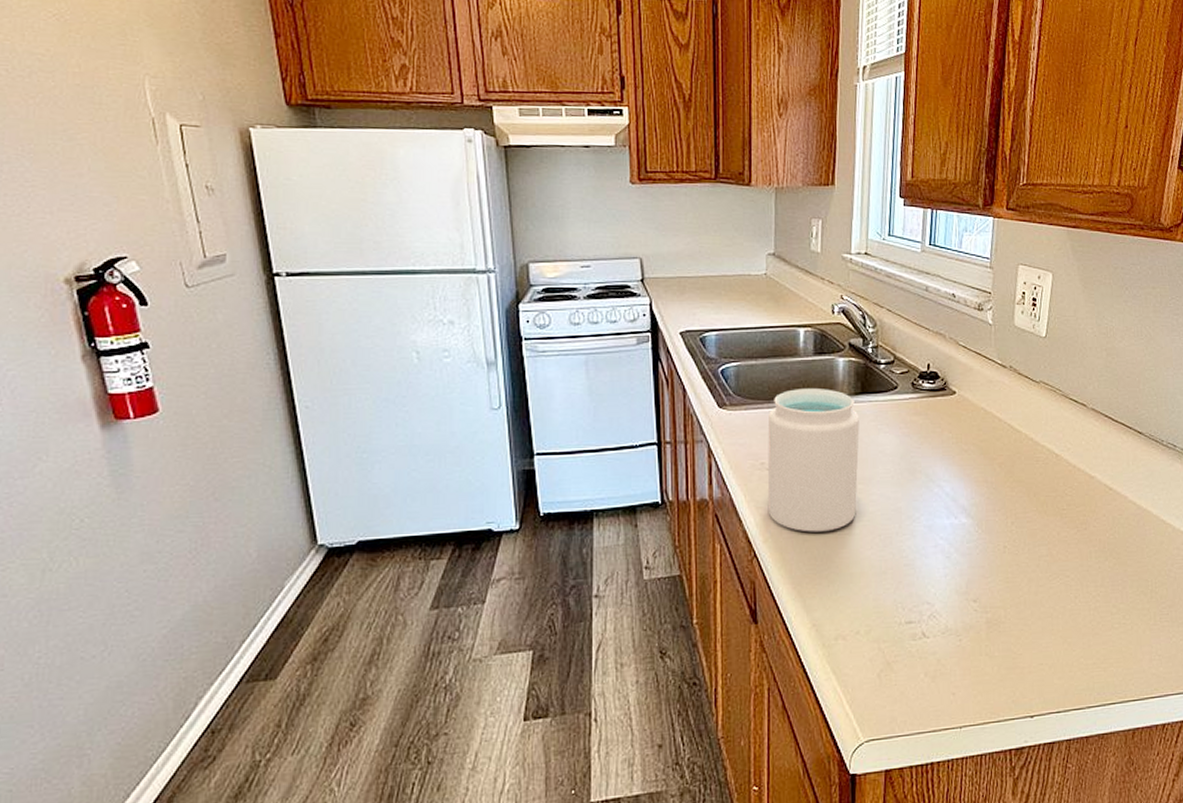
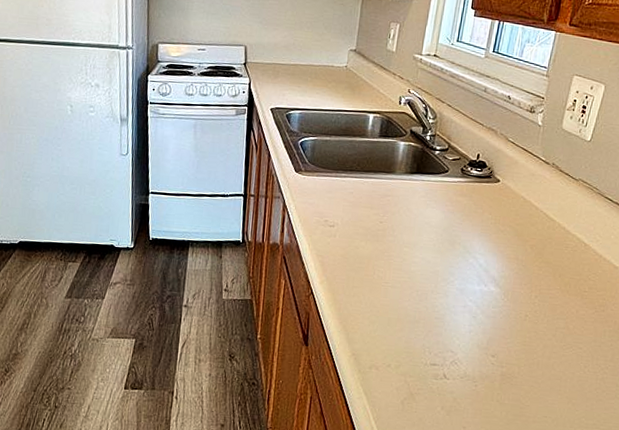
jar: present [767,387,860,532] -> none [326,163,412,282]

